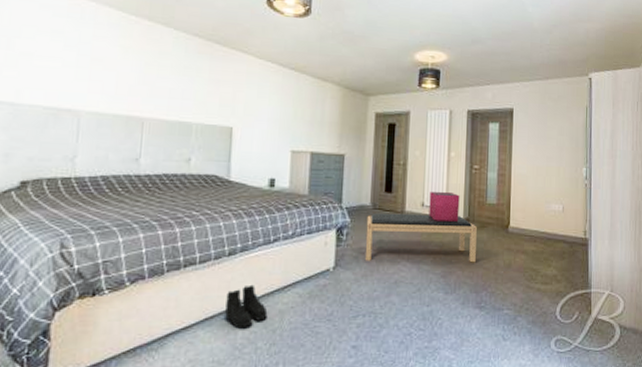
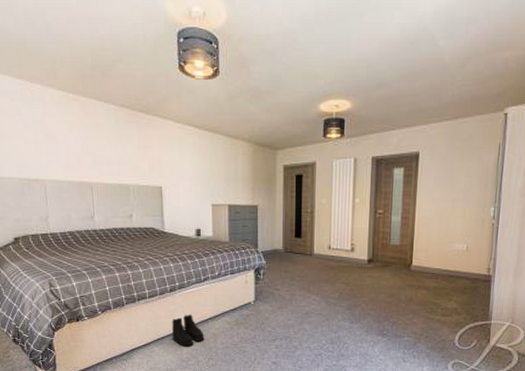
bench: present [365,213,477,263] -> none [279,255,380,297]
storage bin: present [429,192,460,222] -> none [335,236,364,262]

